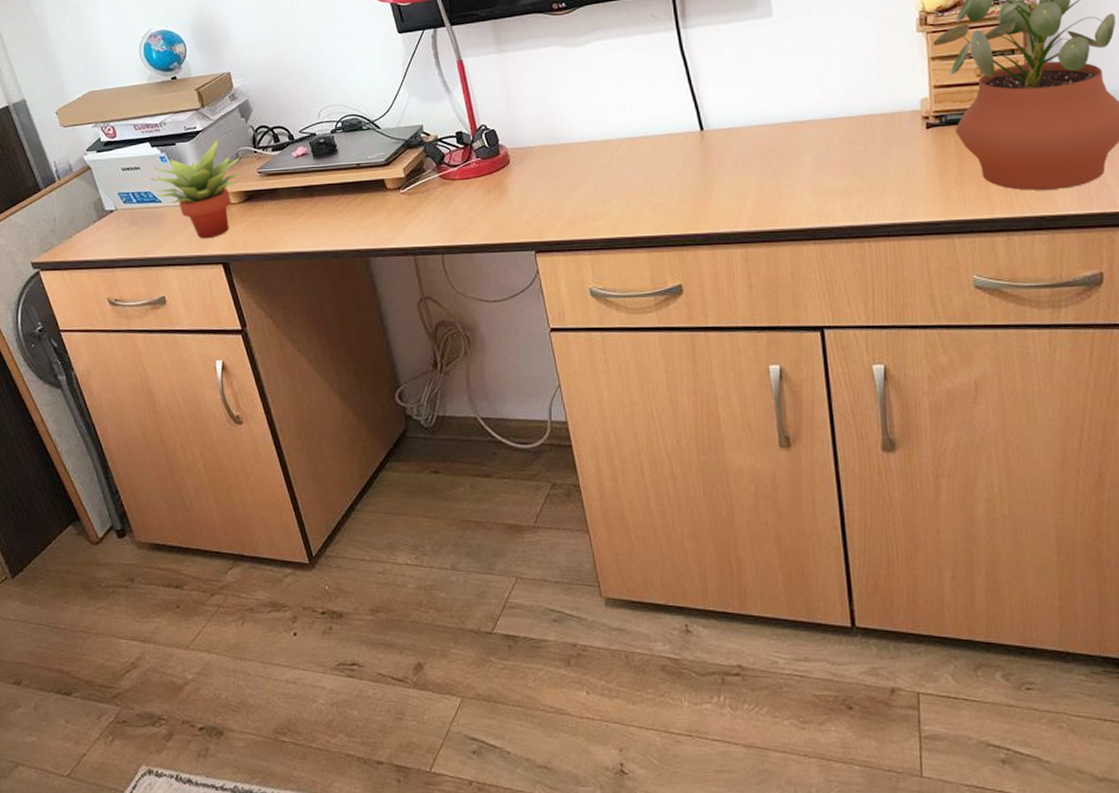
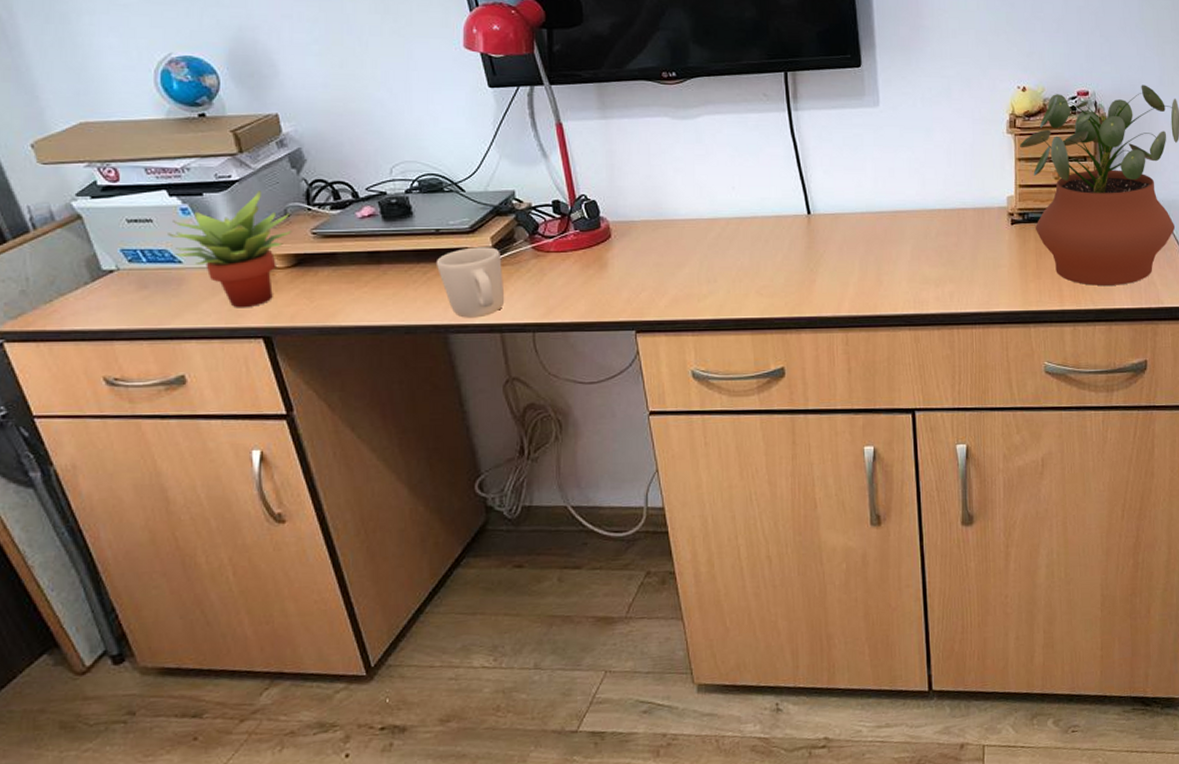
mug: none [357,177,417,243] -> present [435,247,505,318]

